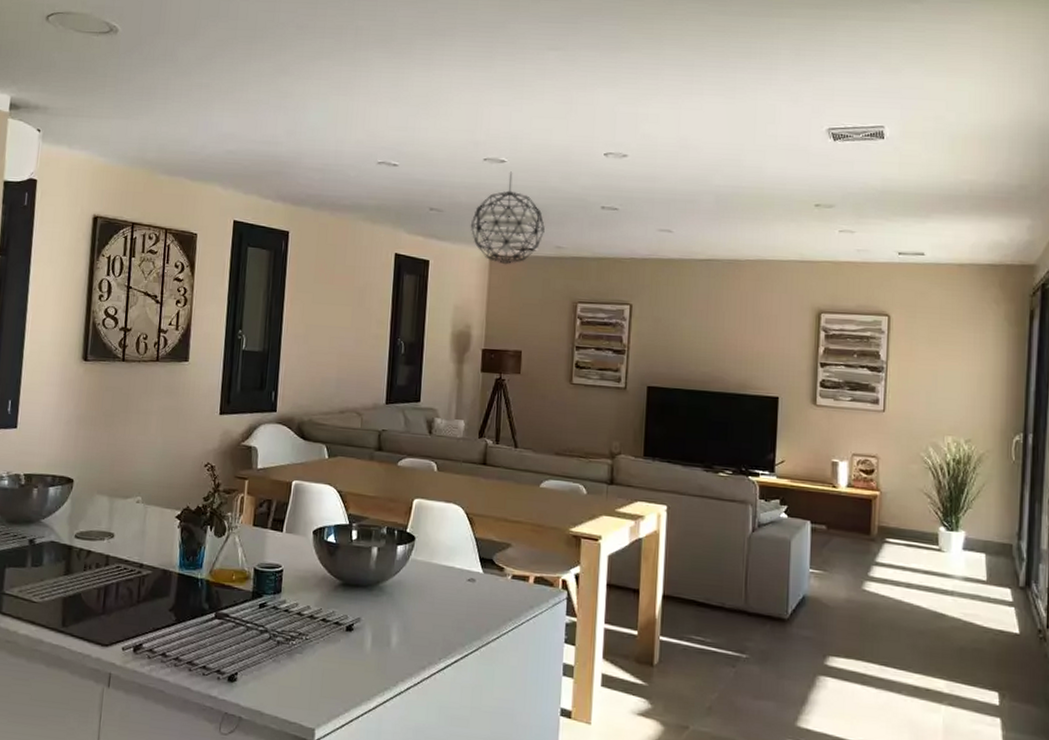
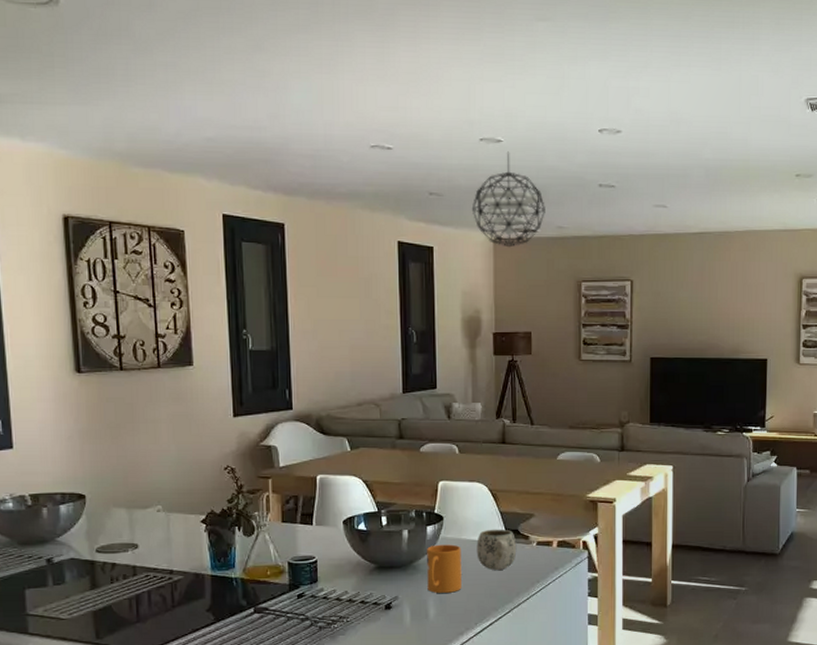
mug: none [392,566,431,621] -> present [427,544,462,593]
mug: none [447,555,491,602] -> present [476,529,517,570]

